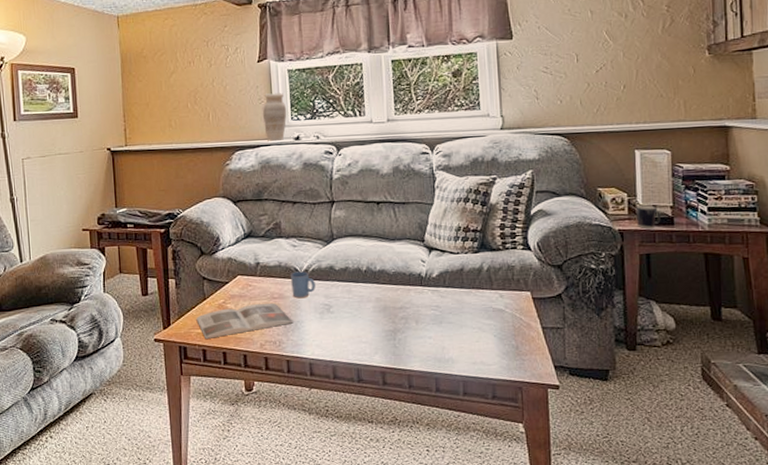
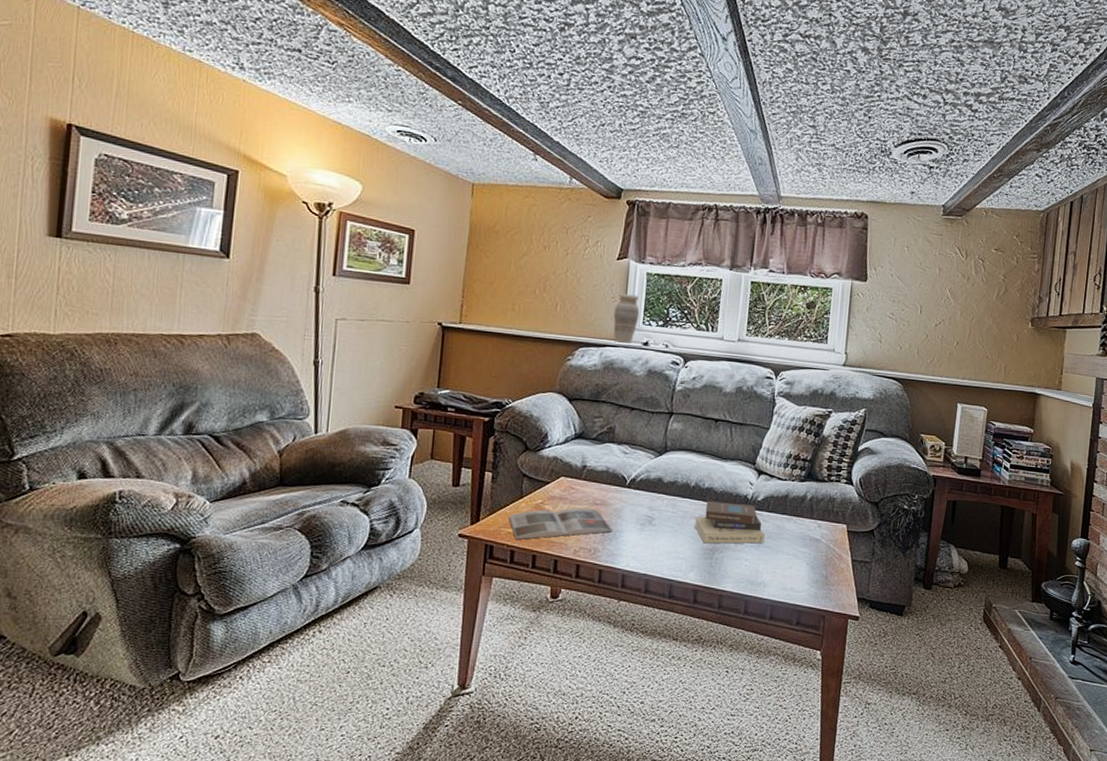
mug: present [290,271,315,299] -> none [615,479,641,508]
books: none [371,282,446,326] -> present [694,501,765,544]
mug: present [635,205,661,229] -> none [949,455,971,479]

